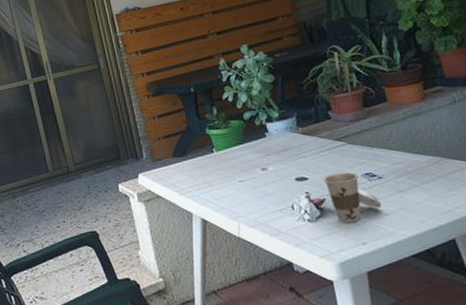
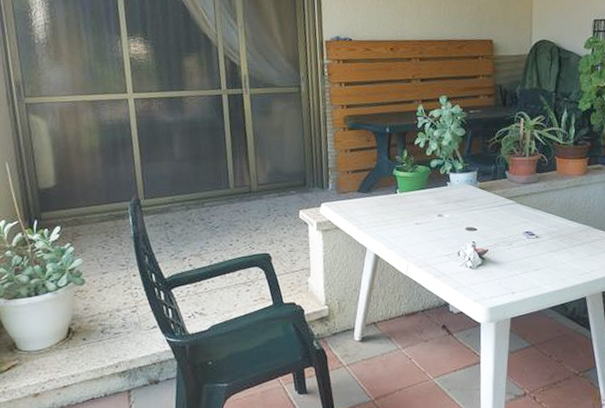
cup: present [322,171,382,223] -> none [489,227,535,274]

